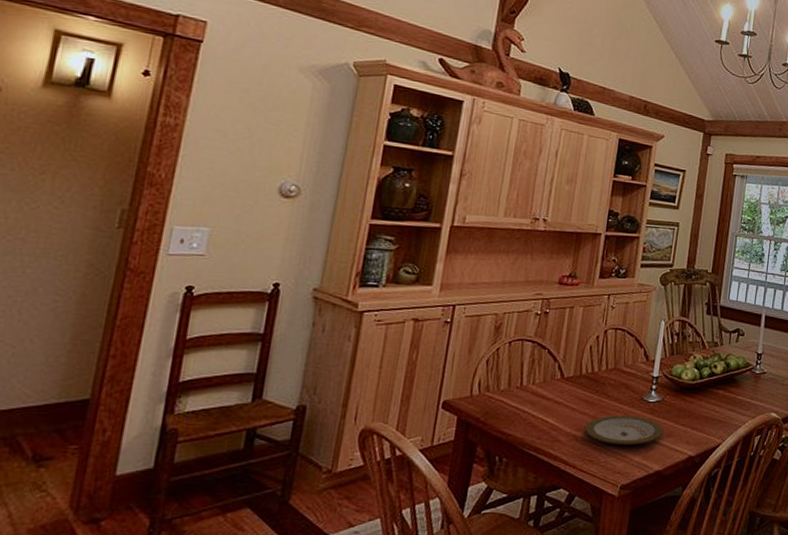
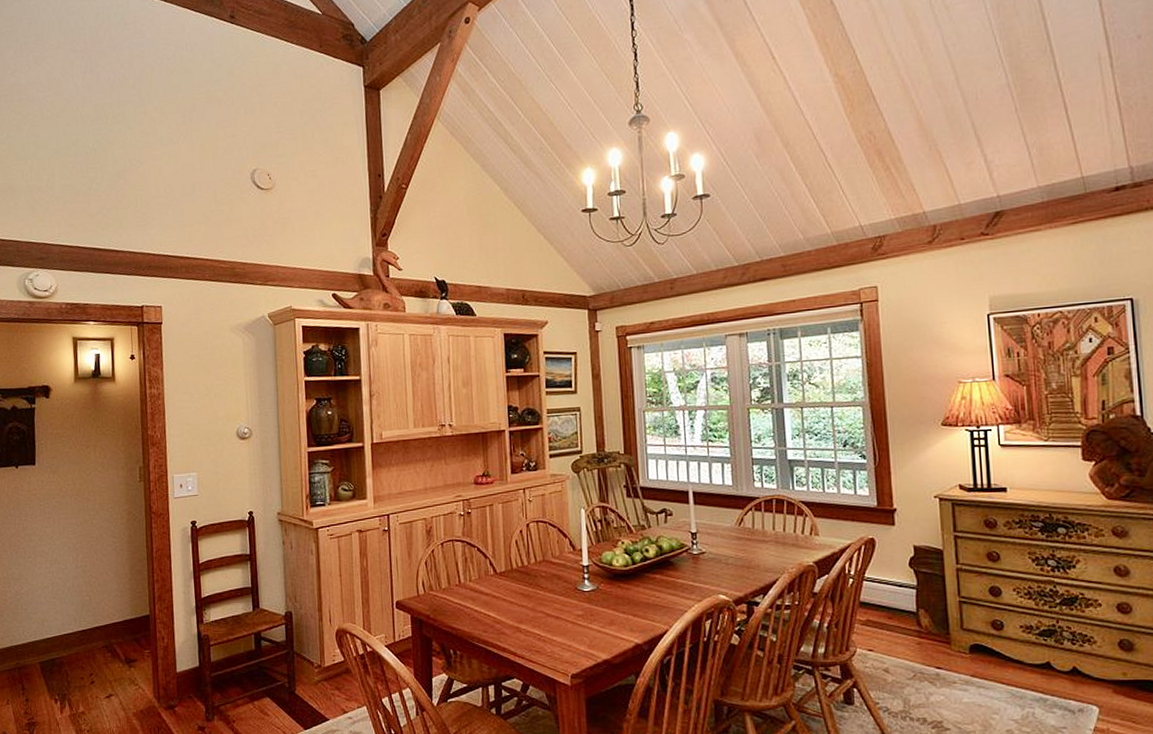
plate: present [584,415,664,446] -> none [526,605,604,636]

